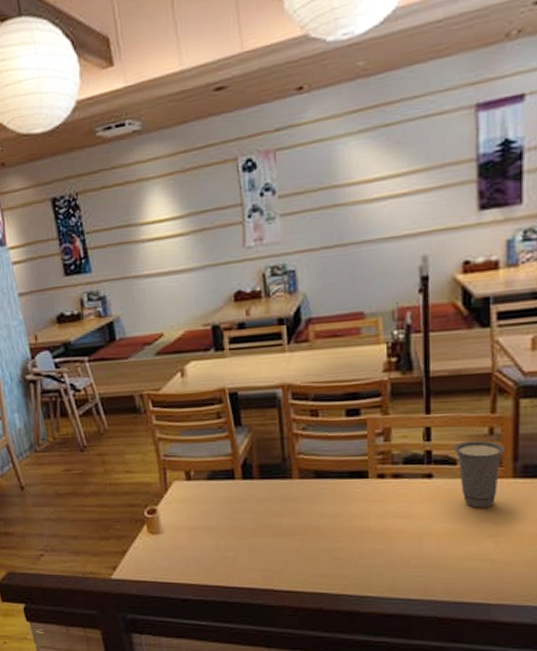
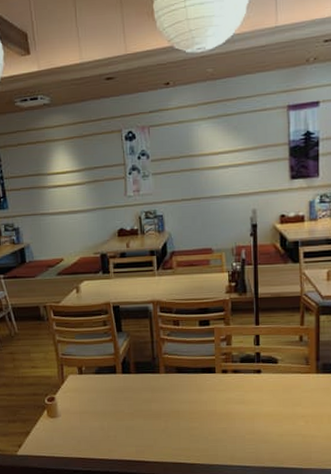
cup: present [454,440,505,508] -> none [275,345,310,396]

